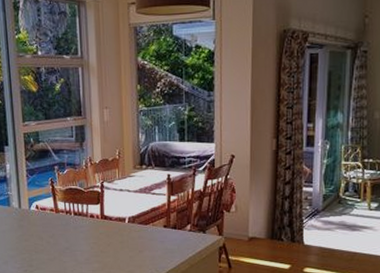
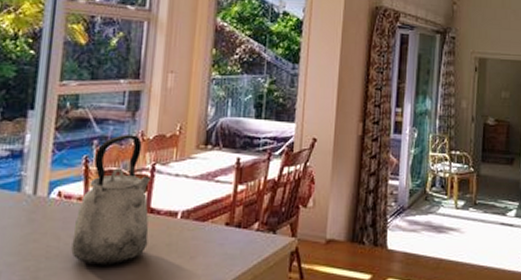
kettle: none [51,161,106,258] -> present [71,135,150,266]

